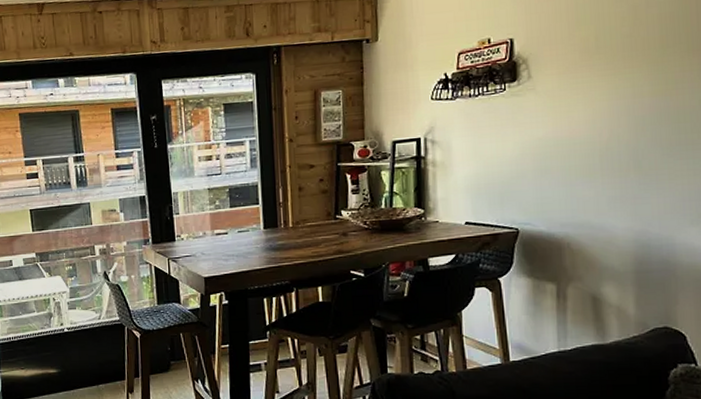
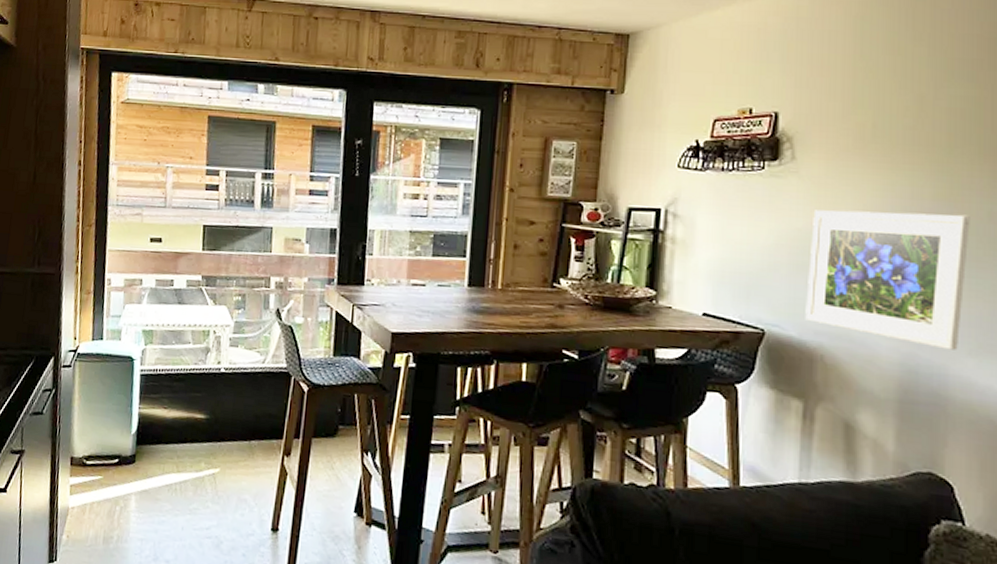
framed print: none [551,105,685,223] -> present [805,210,970,350]

